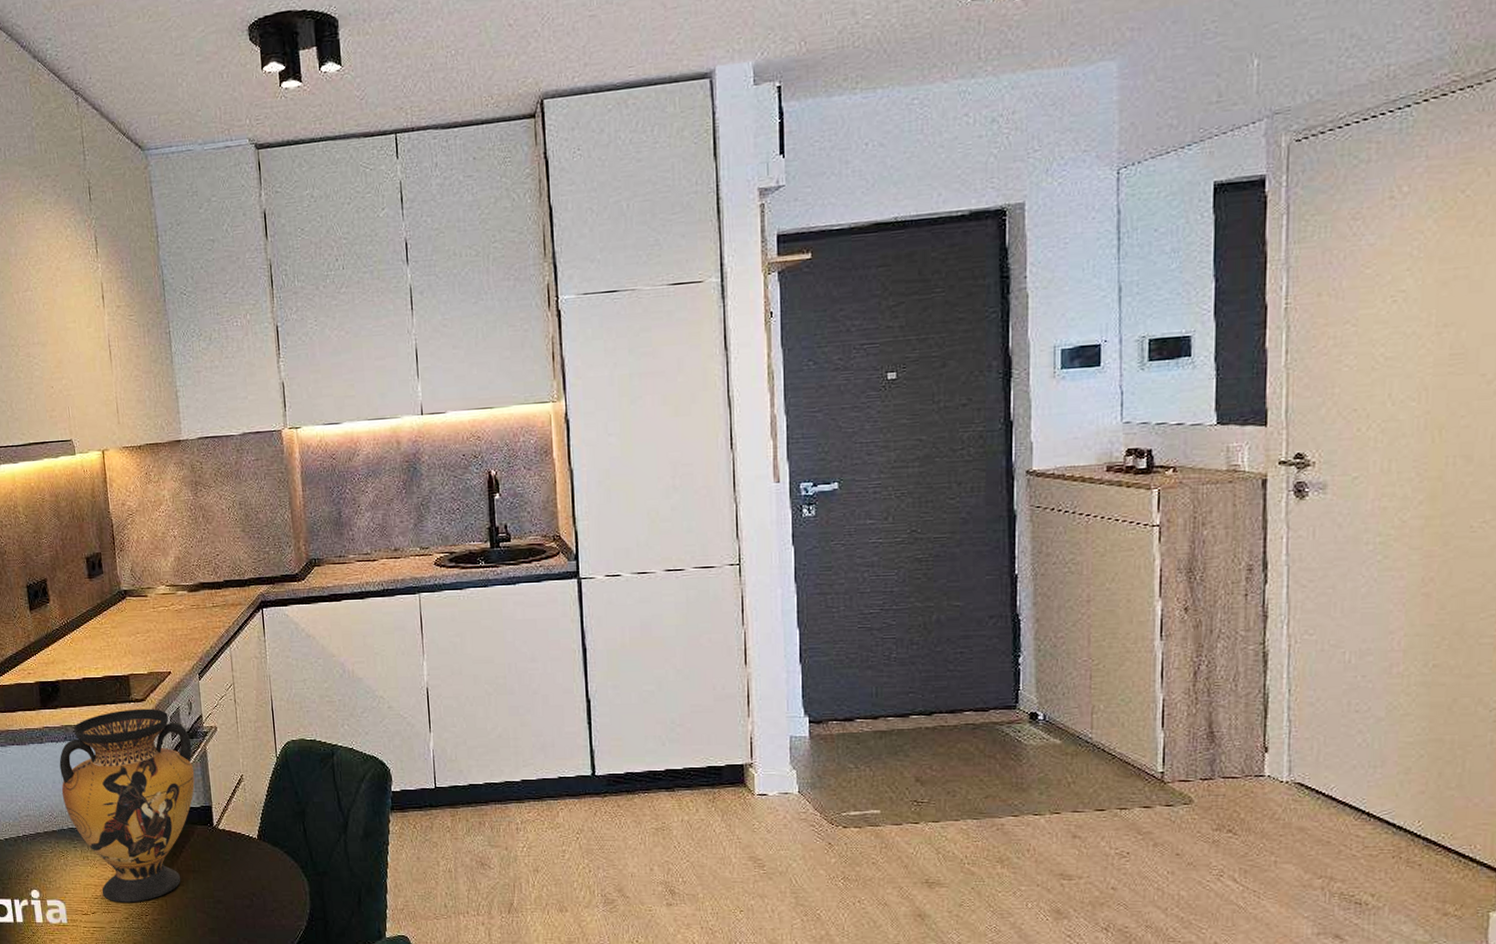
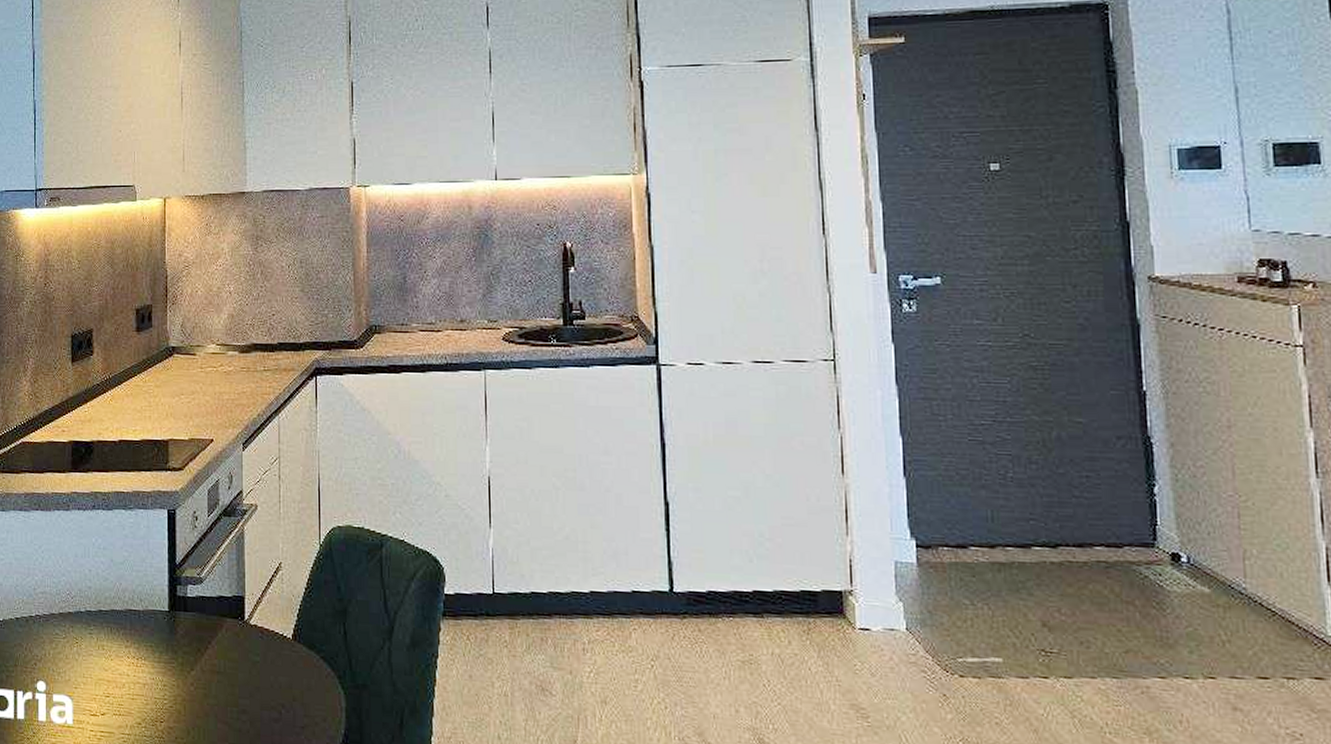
vase: present [59,708,195,903] -> none [83,478,229,705]

